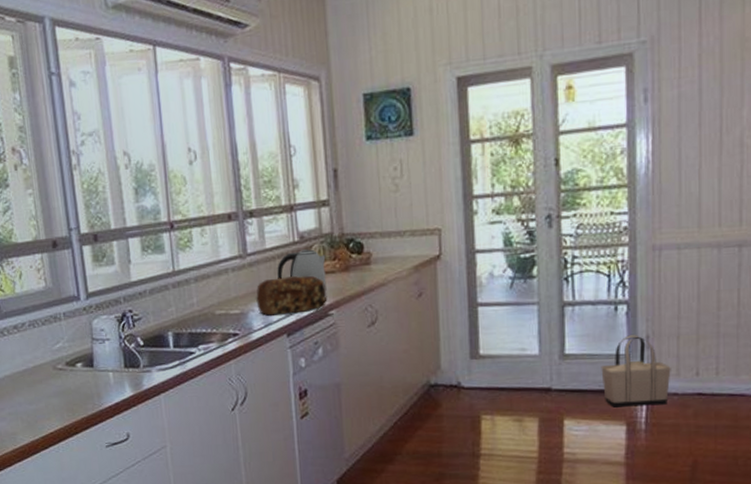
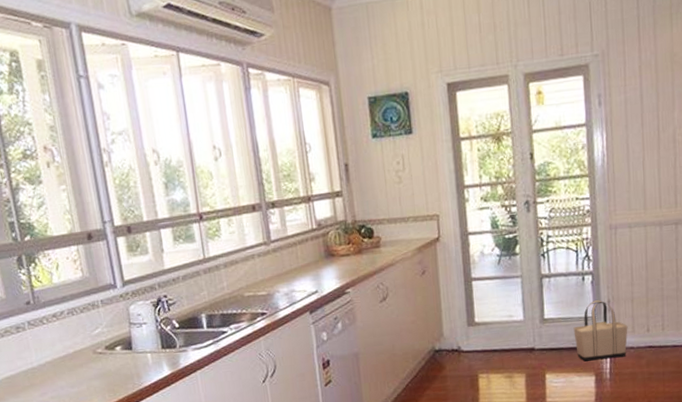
bread loaf: present [256,276,326,316] -> none [280,259,343,296]
kettle: present [277,249,328,303] -> none [298,235,344,282]

